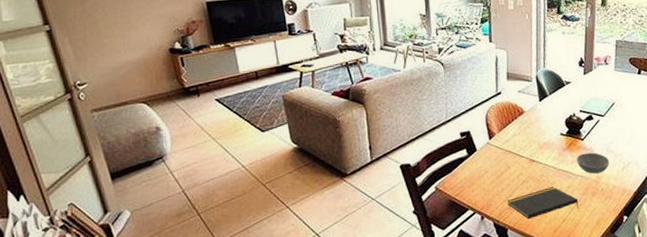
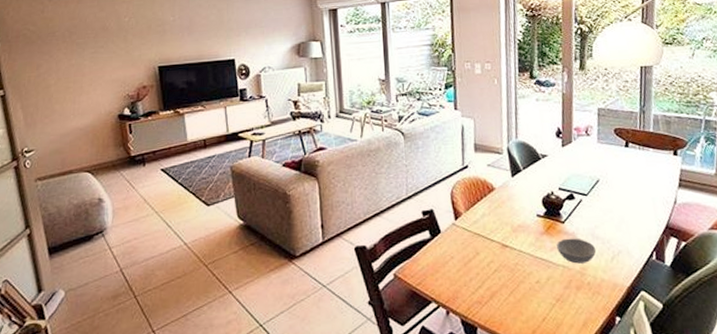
notepad: present [507,186,579,220] -> none [476,277,562,317]

